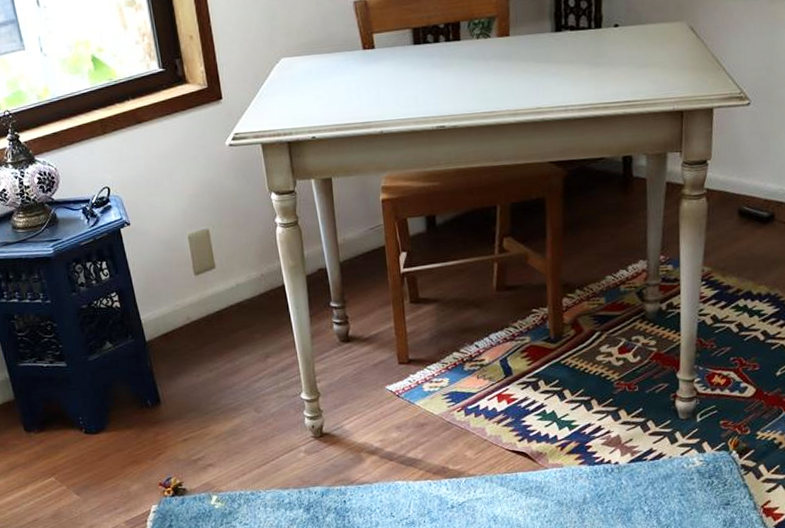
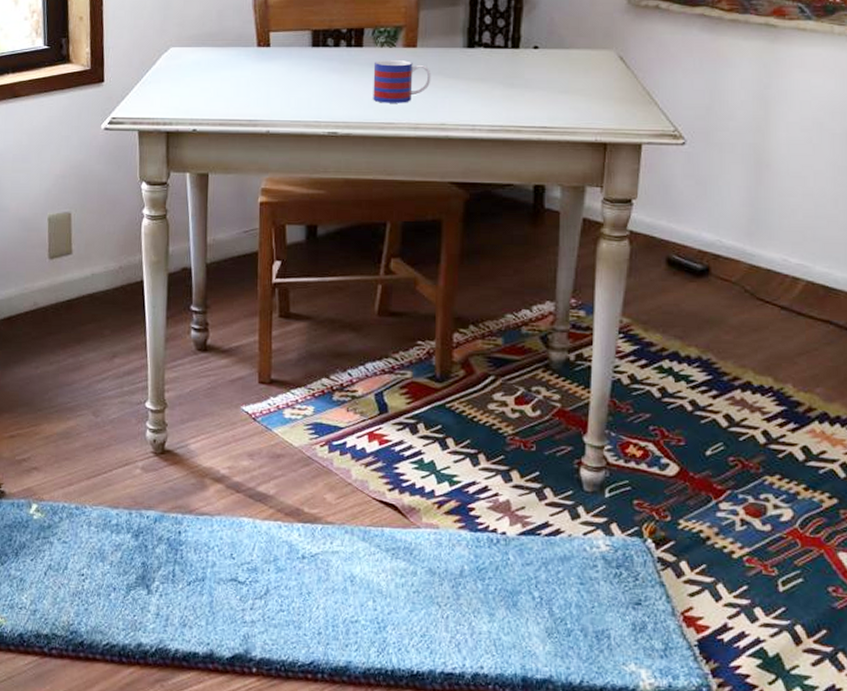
mug: none [471,50,525,94] -> present [373,59,431,103]

